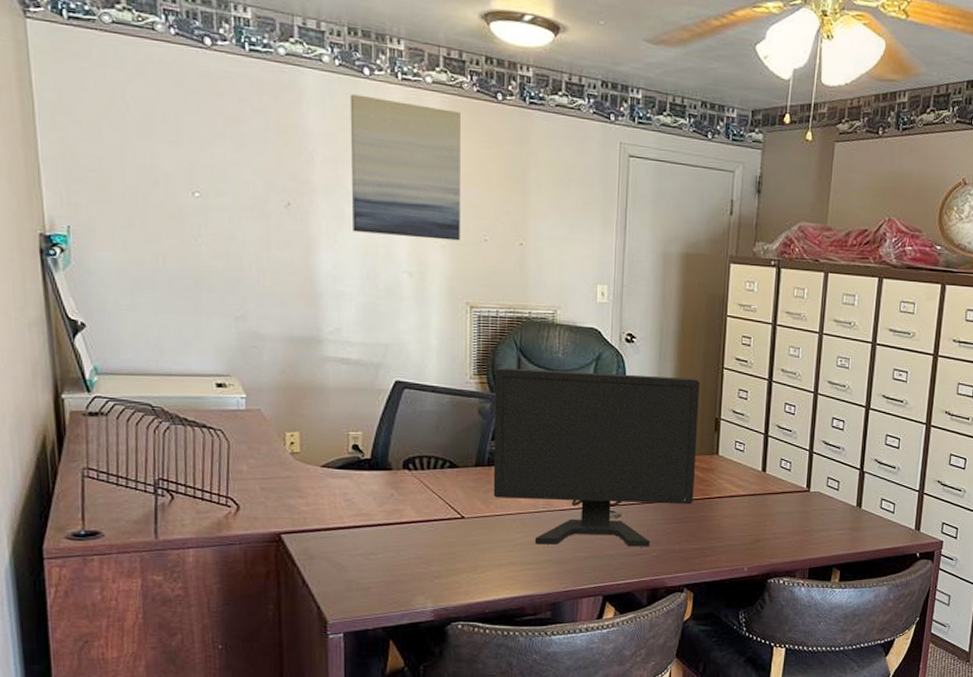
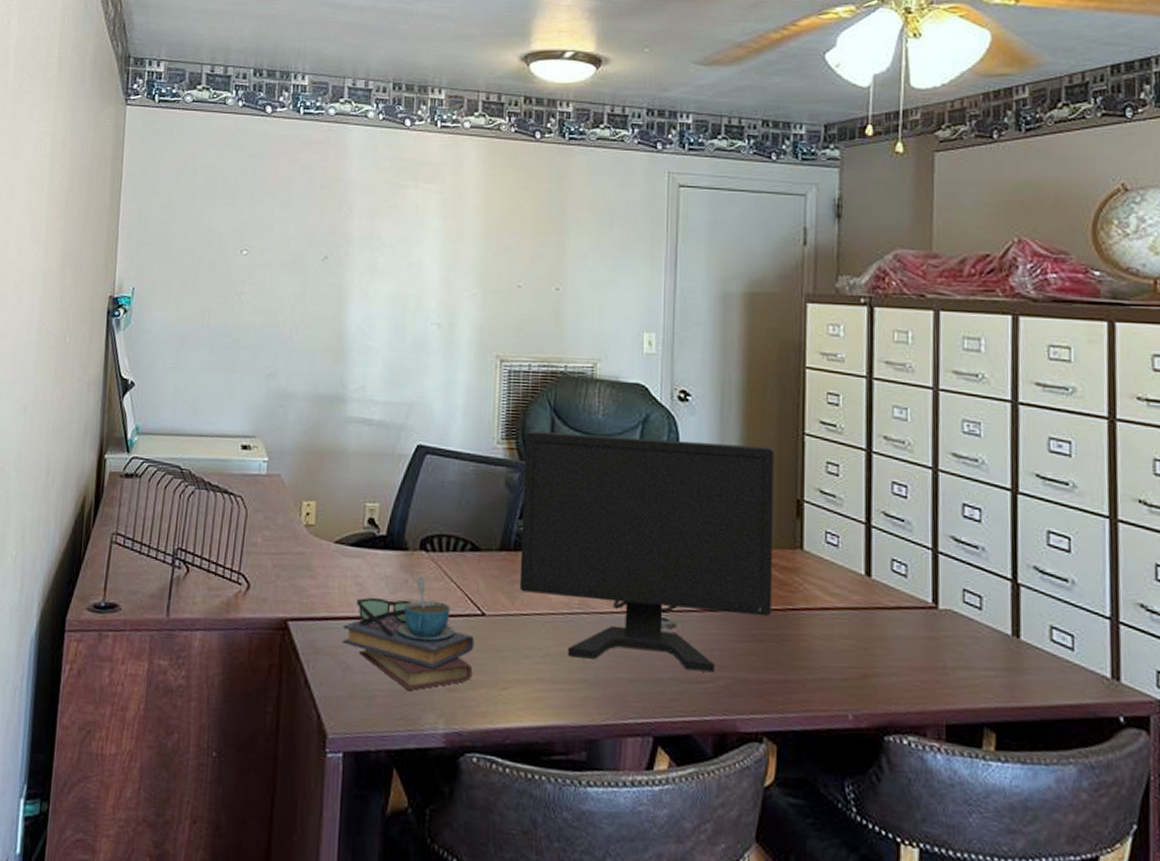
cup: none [335,490,456,581] -> present [342,575,475,691]
wall art: present [350,94,461,241] -> none [384,145,497,288]

